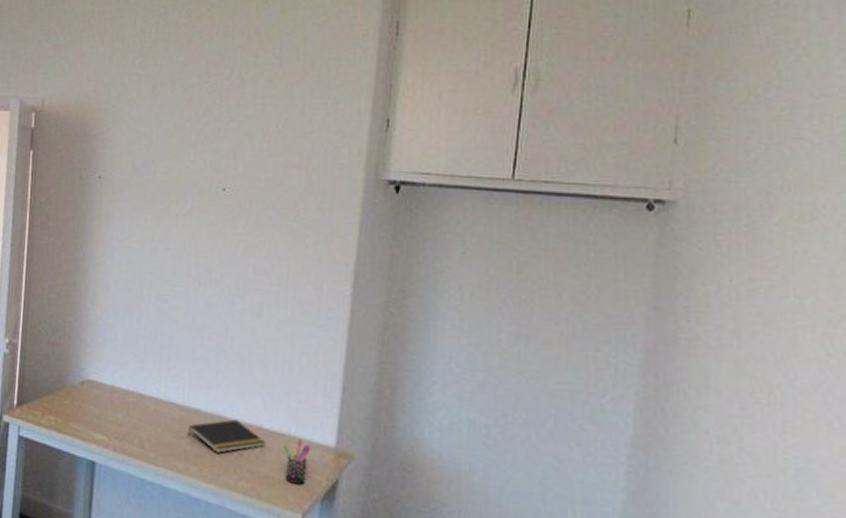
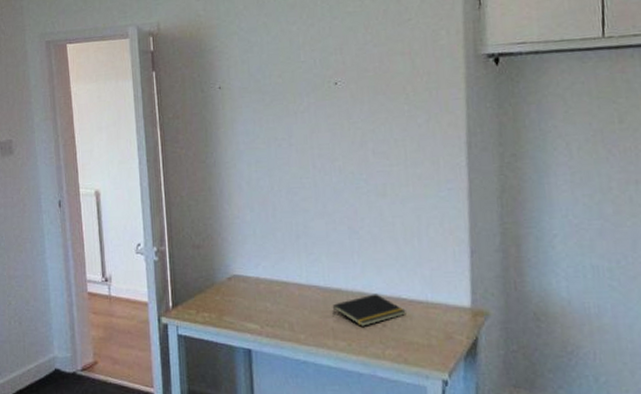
pen holder: present [283,439,311,485] -> none [422,304,449,346]

